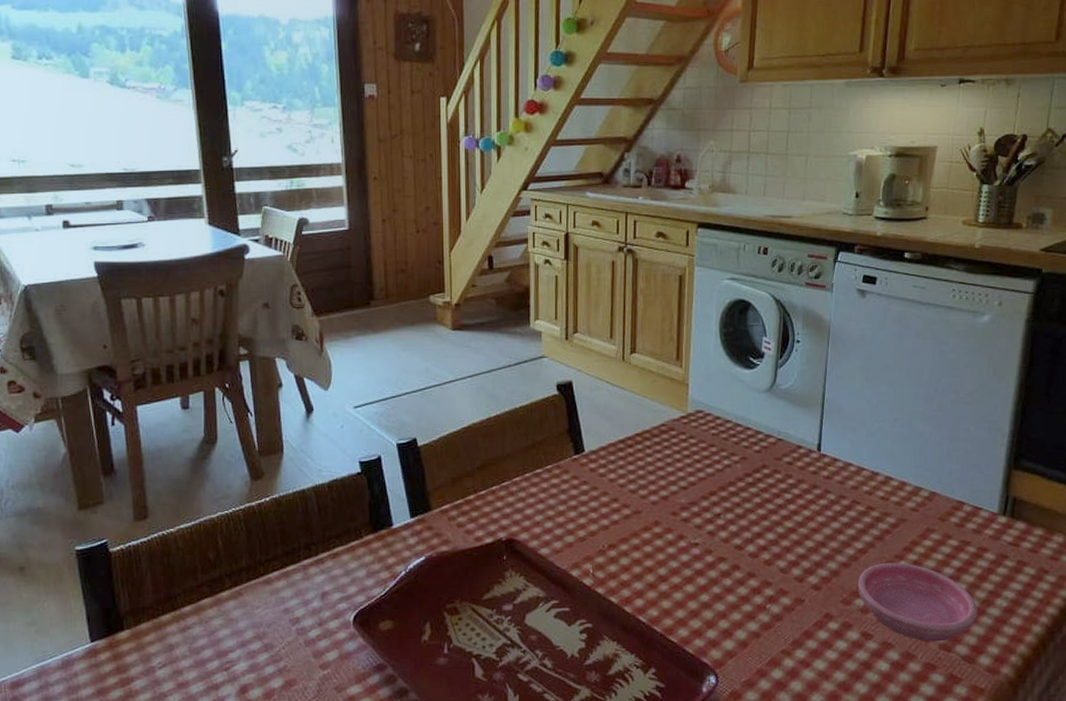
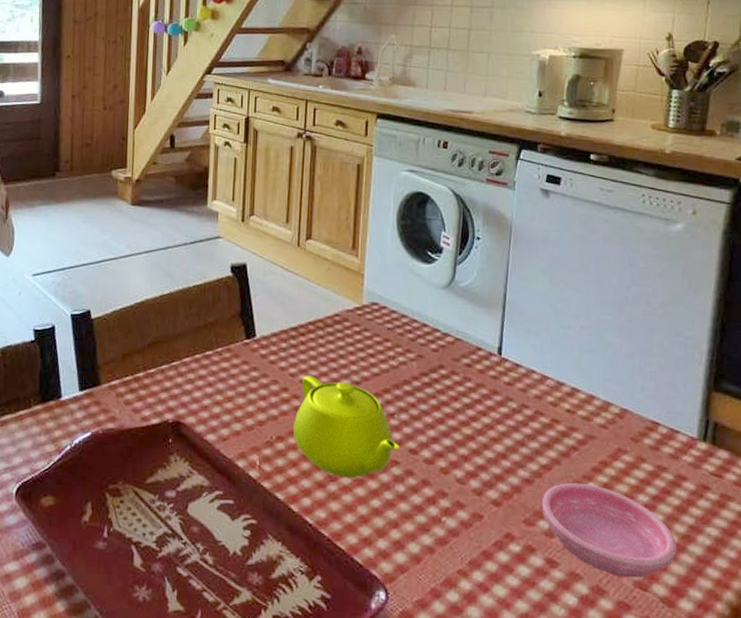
teapot: none [624,485,726,578] -> present [292,376,399,479]

